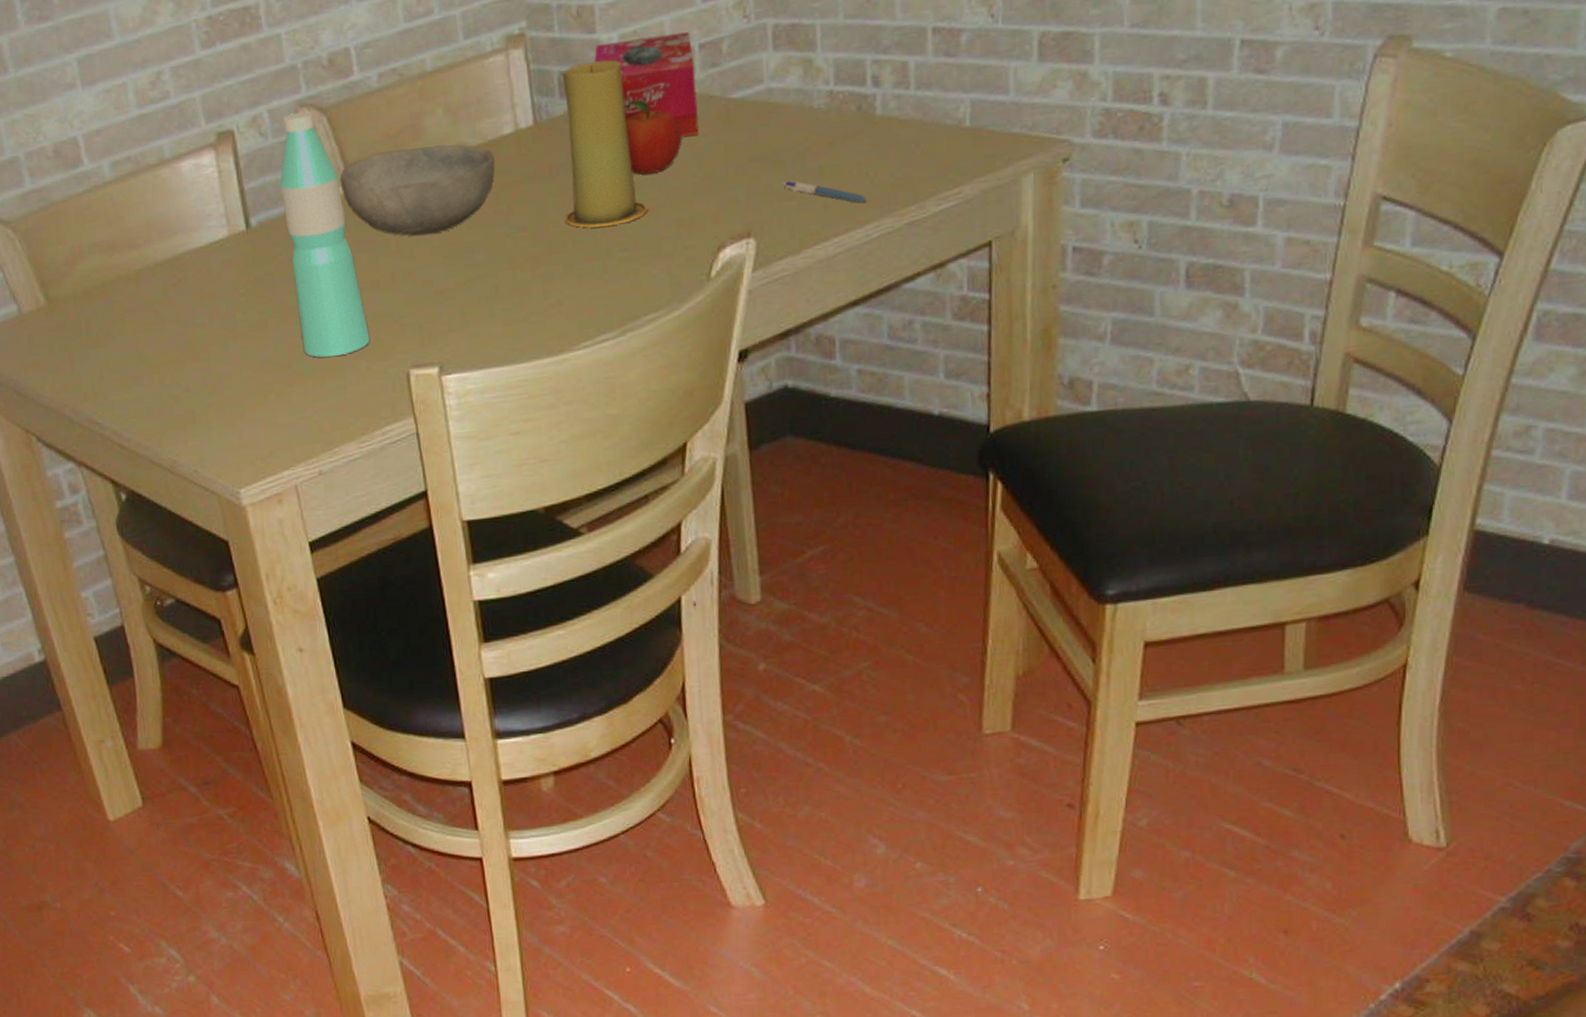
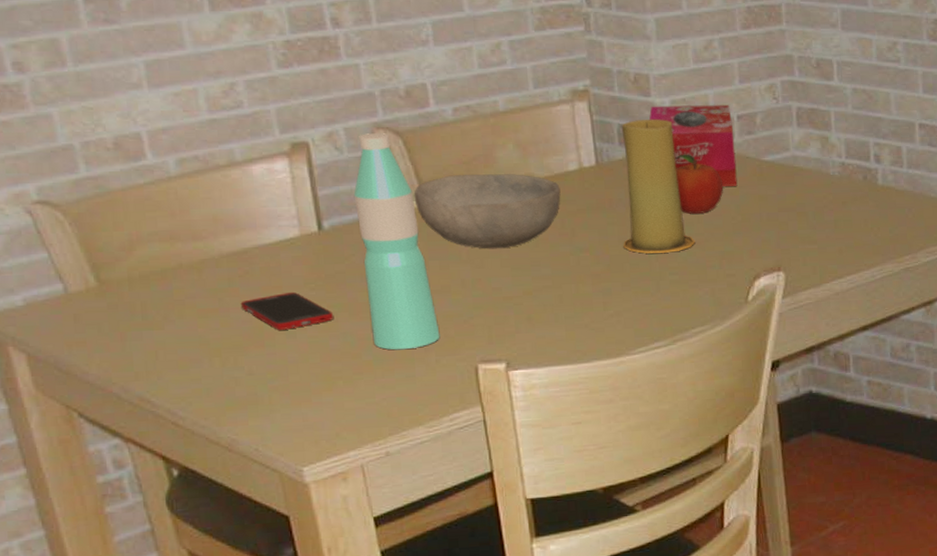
cell phone: none [175,298,264,342] -> present [240,291,334,330]
pen: present [783,180,868,203] -> none [806,228,873,250]

